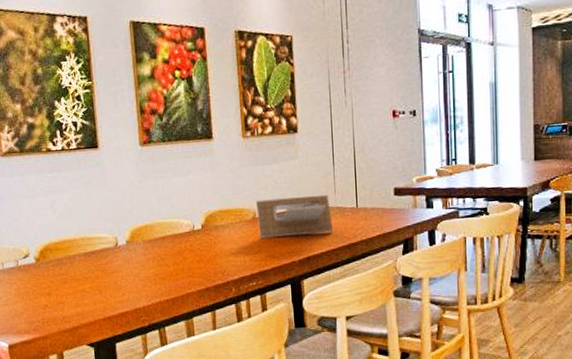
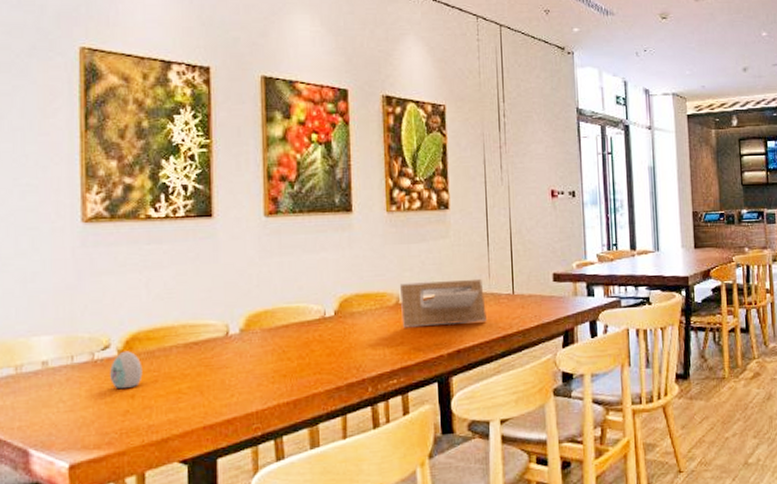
decorative egg: none [31,259,55,289] -> present [110,351,143,389]

